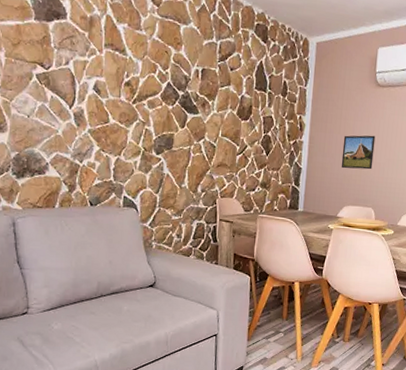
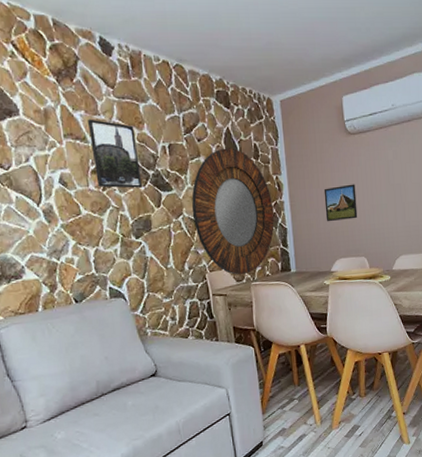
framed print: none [128,32,172,106] -> present [88,119,142,189]
home mirror: none [213,80,292,205] -> present [191,148,274,275]

